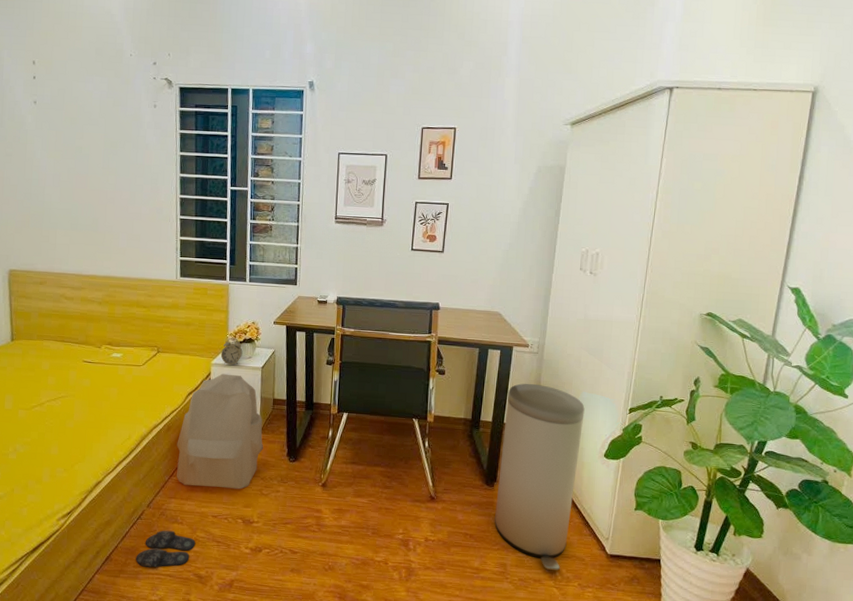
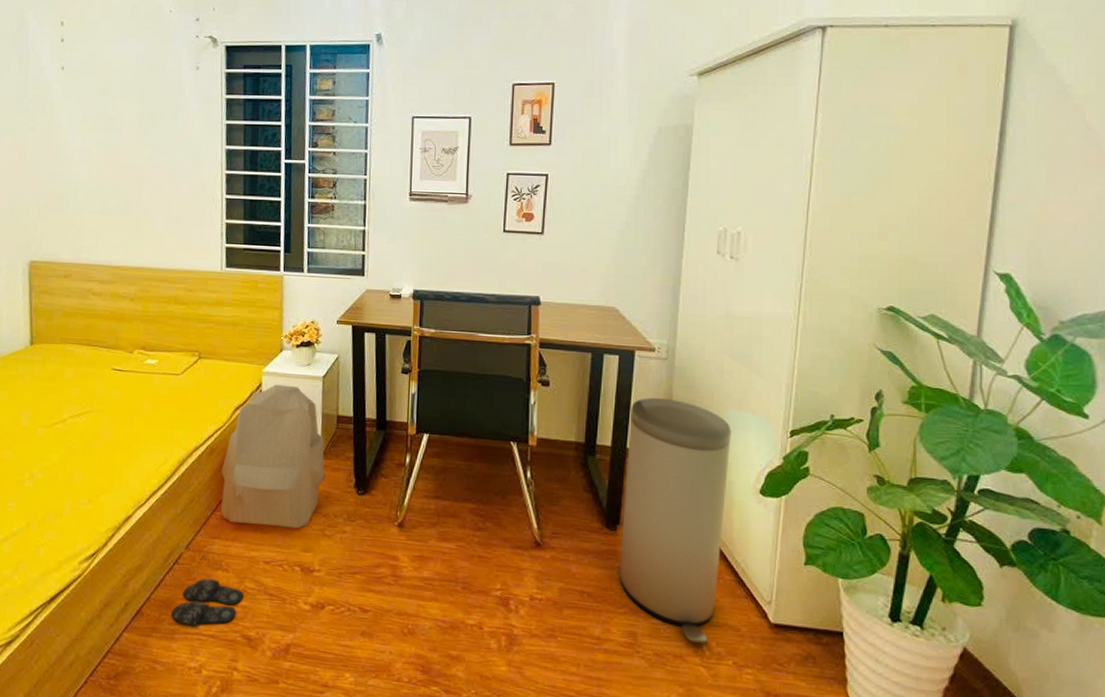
alarm clock: present [220,338,243,365] -> none [273,340,300,374]

